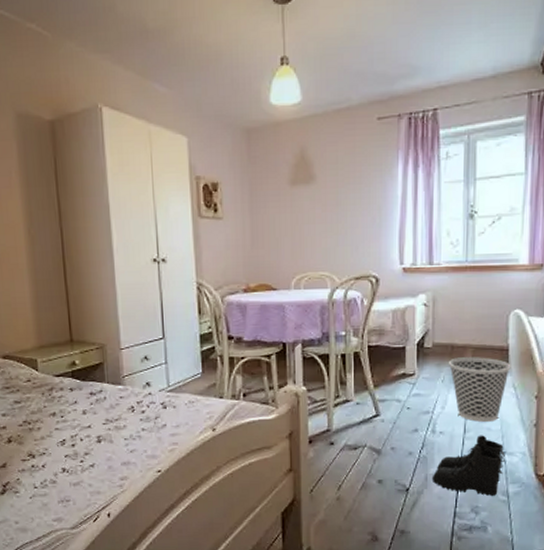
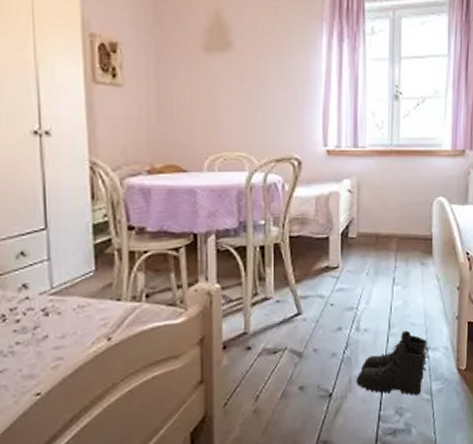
wastebasket: present [449,357,511,422] -> none [374,247,435,317]

